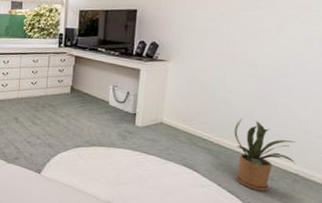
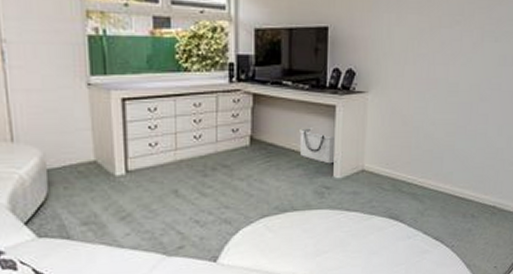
house plant: present [234,118,296,192] -> none [437,153,494,232]

